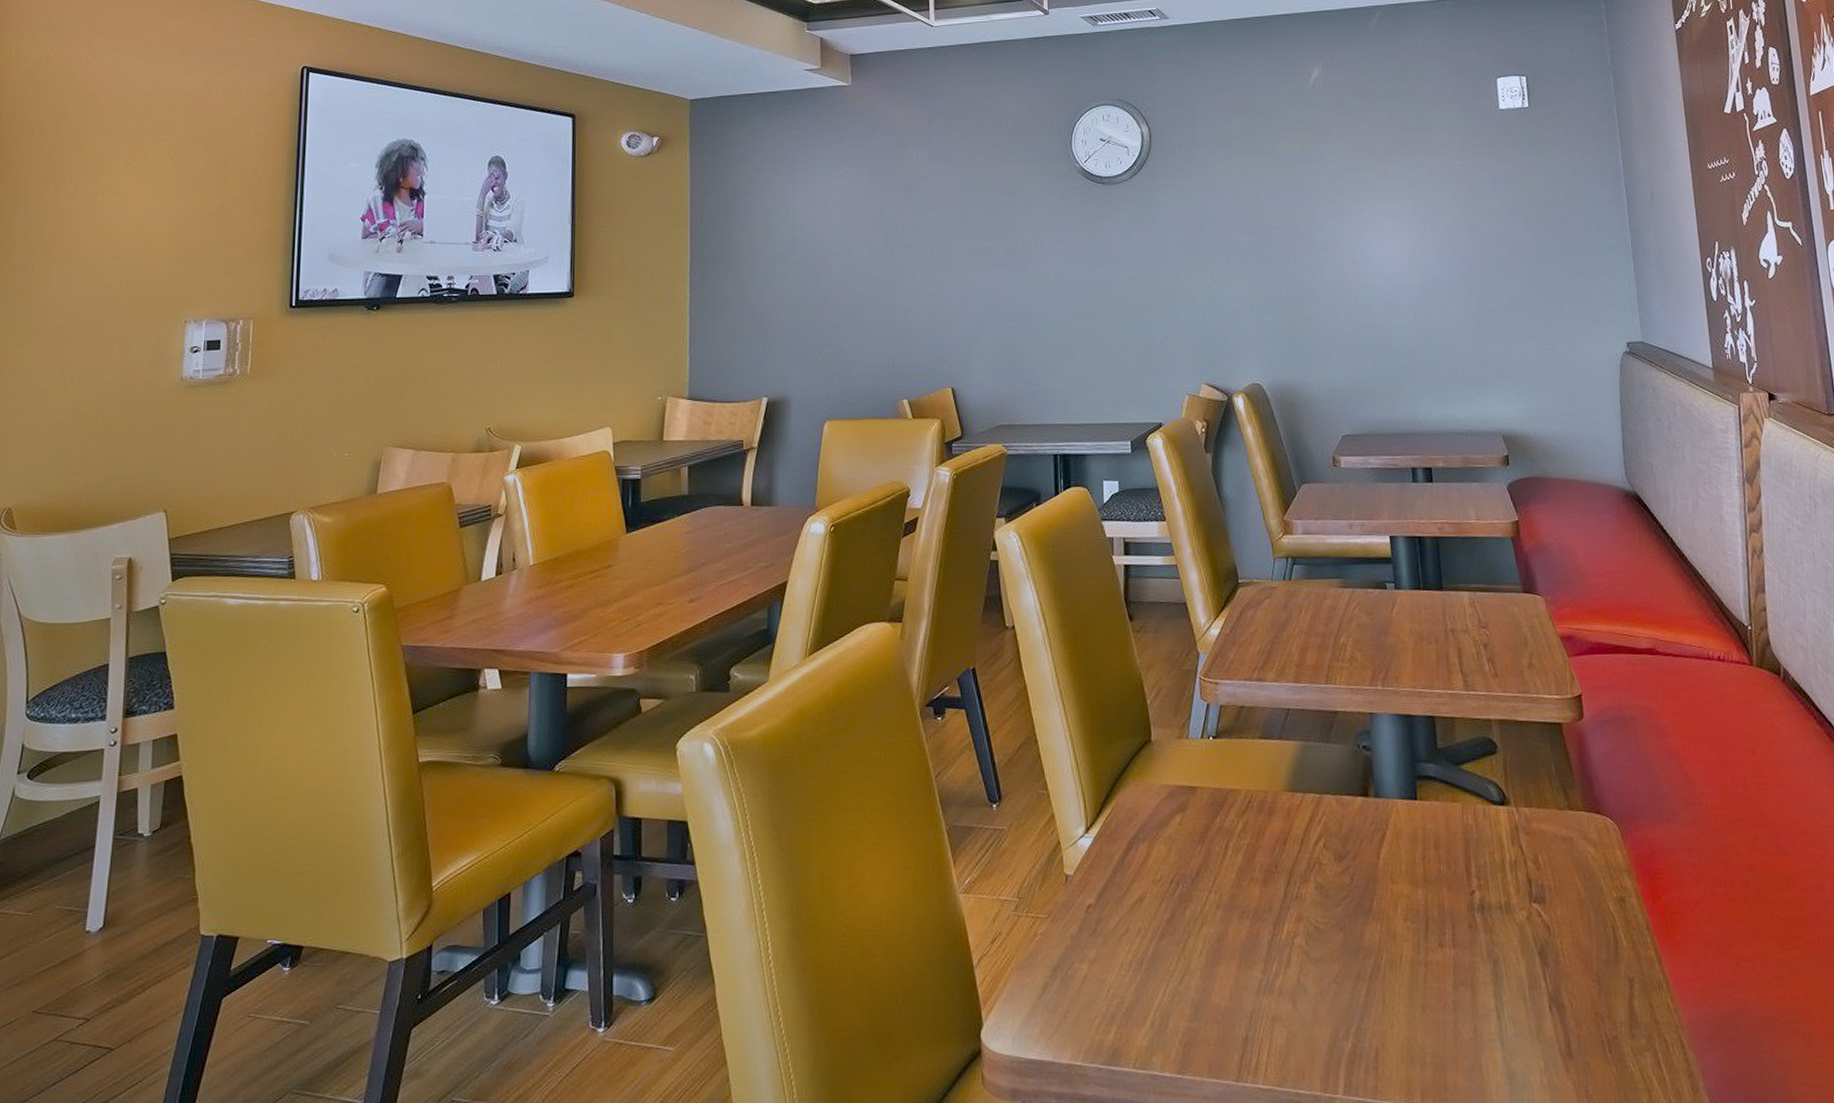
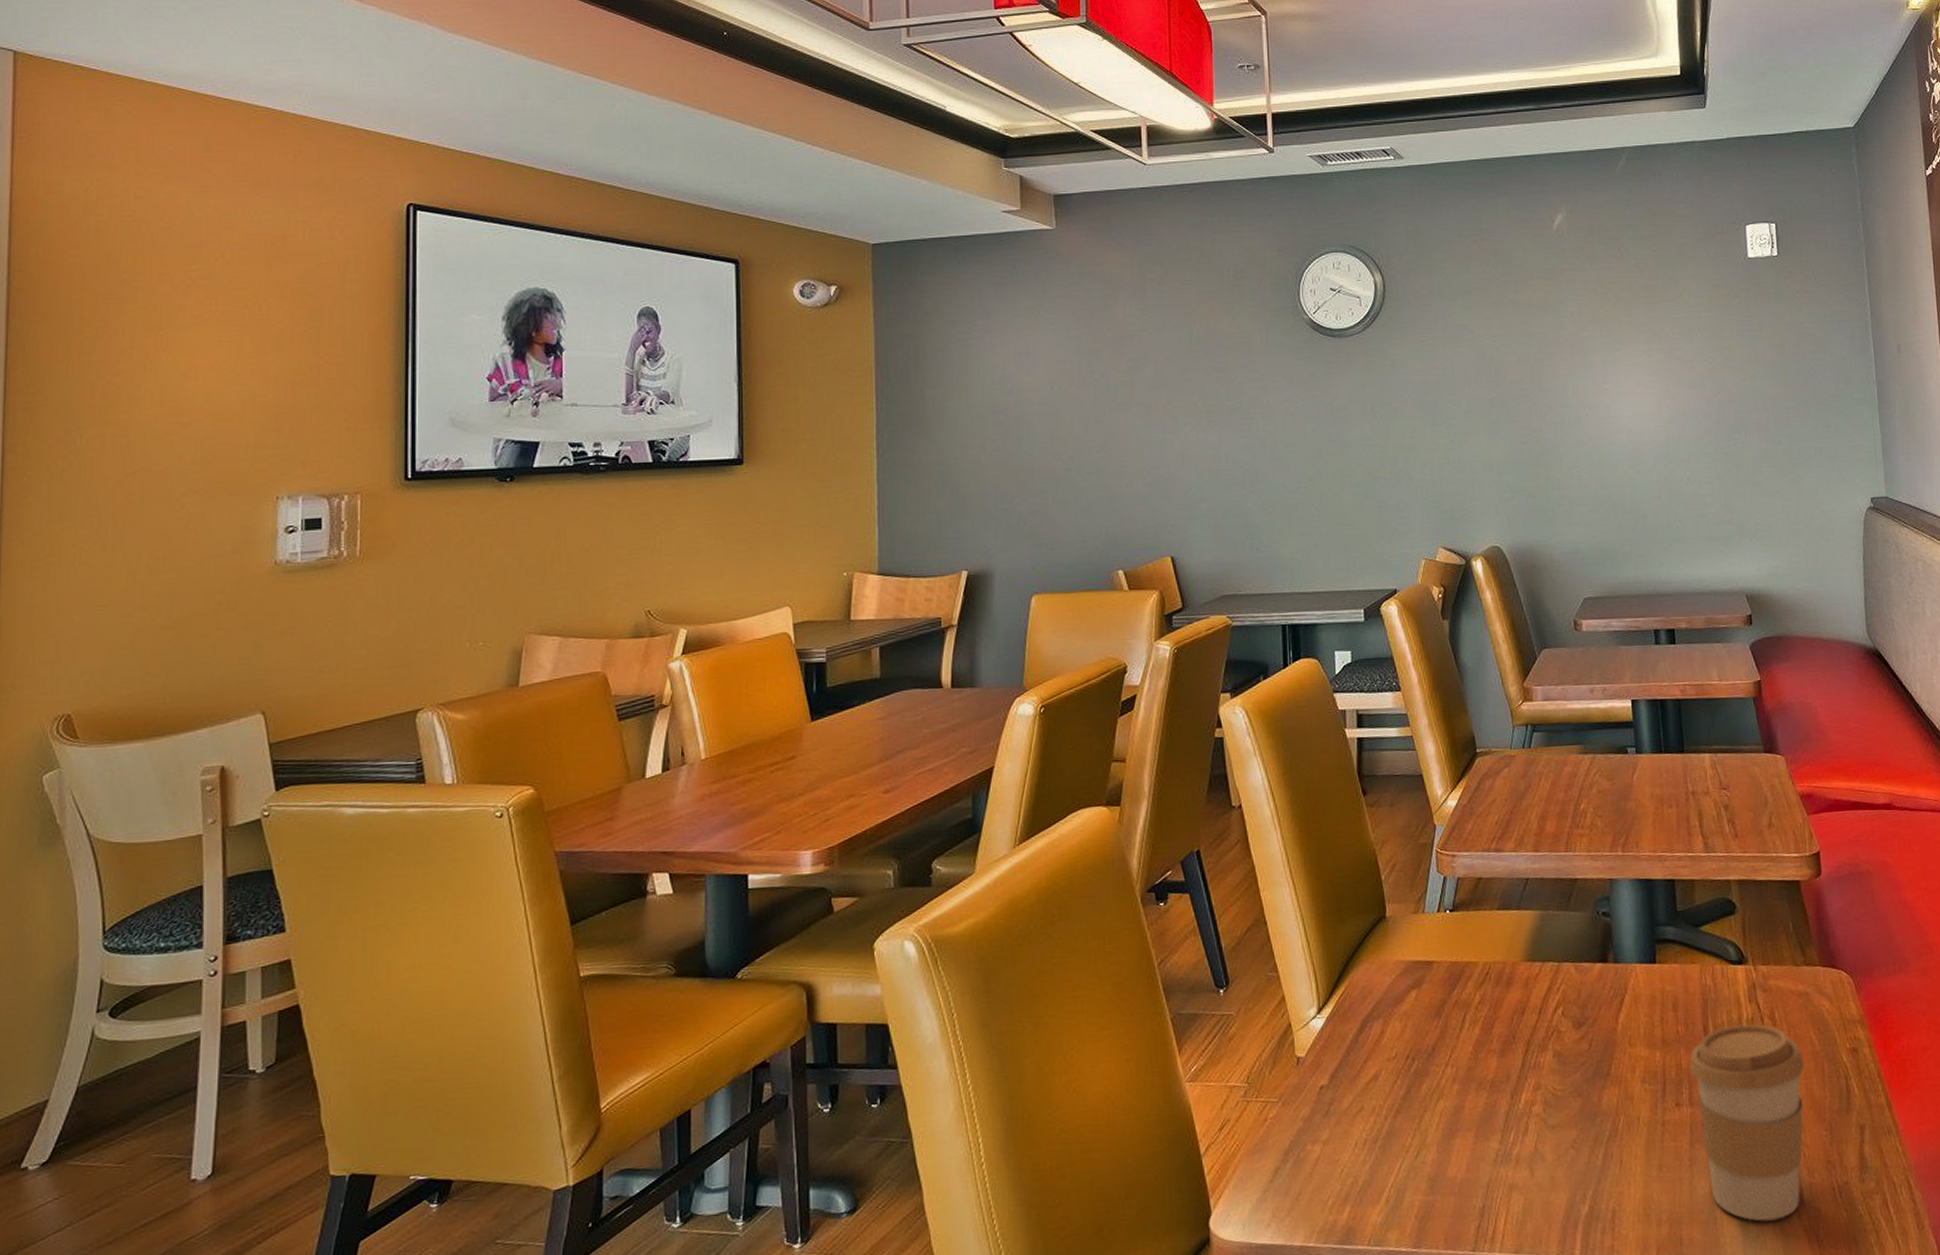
coffee cup: none [1452,866,1570,1072] -> present [1690,1024,1805,1222]

